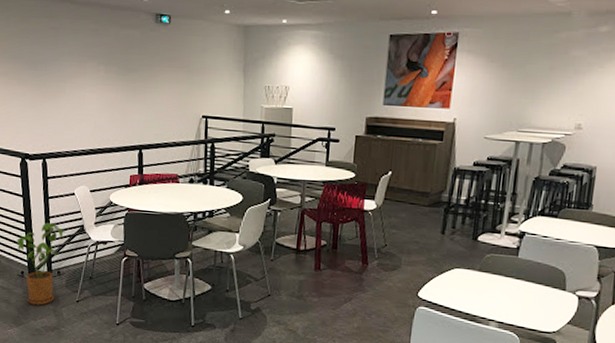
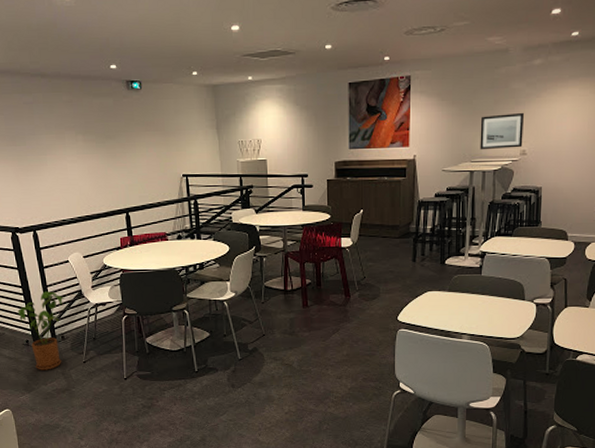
wall art: none [529,82,583,121] -> present [480,113,524,150]

